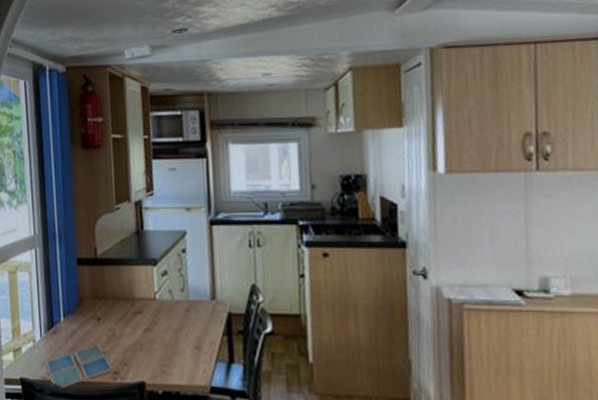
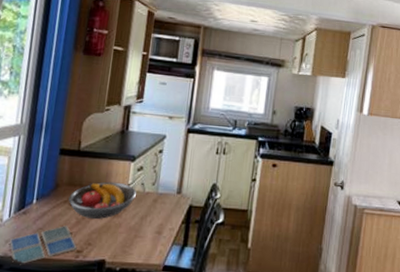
fruit bowl: none [95,291,166,334] -> present [68,181,137,219]

